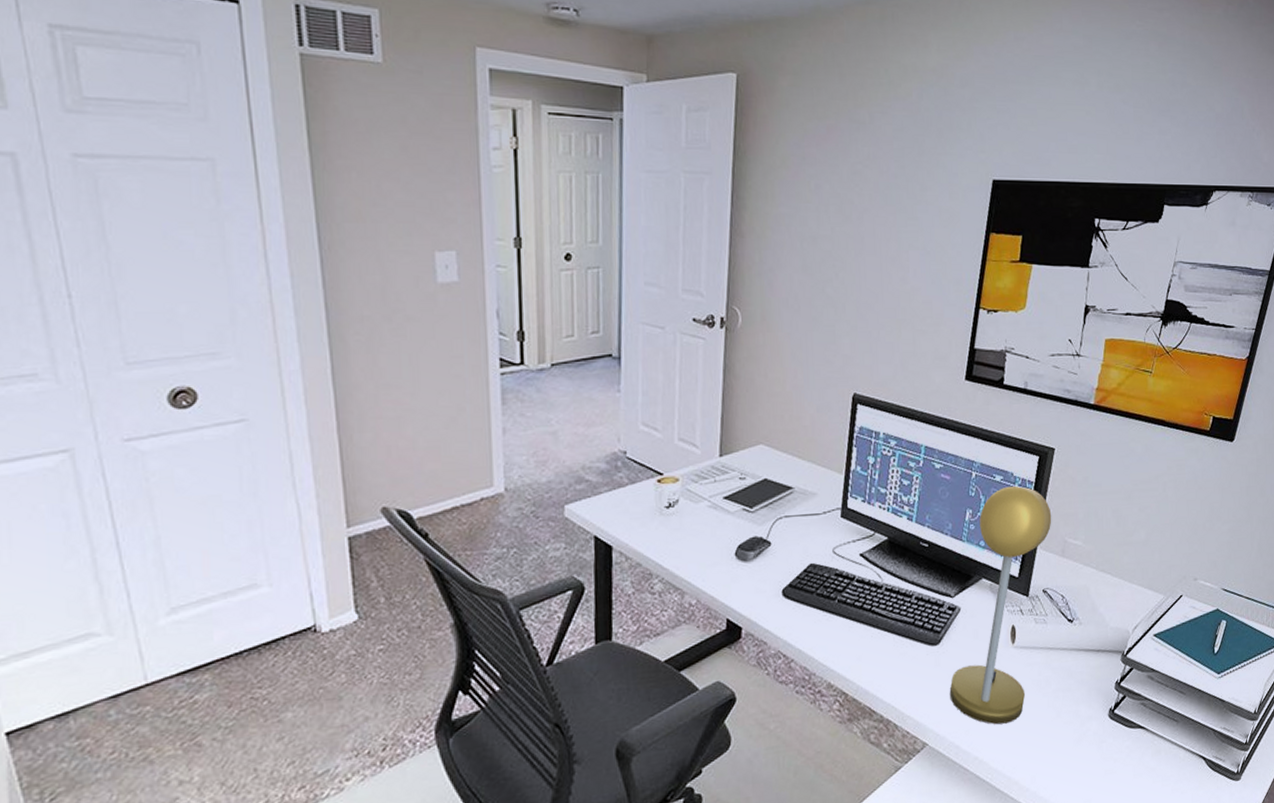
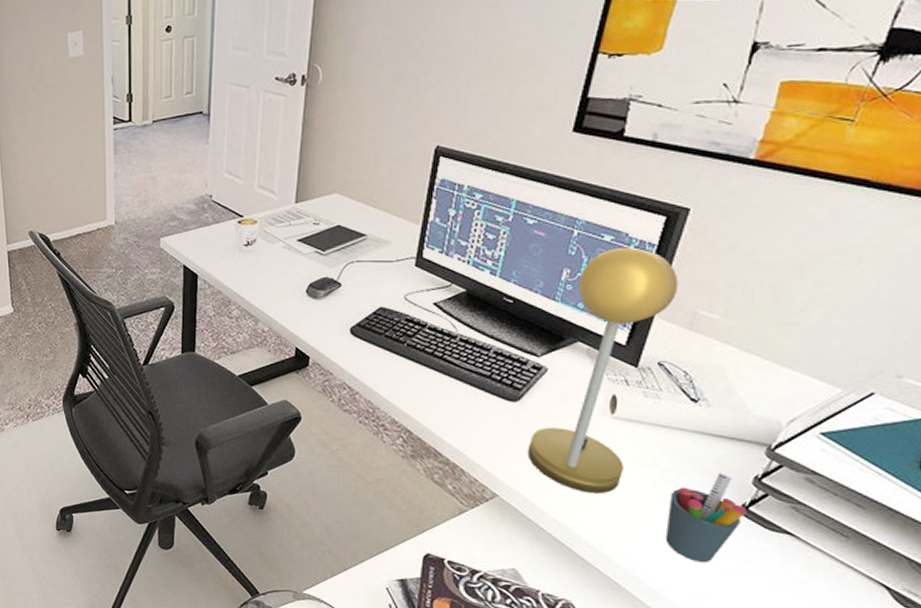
pen holder: none [1059,683,1113,771] -> present [665,472,746,563]

